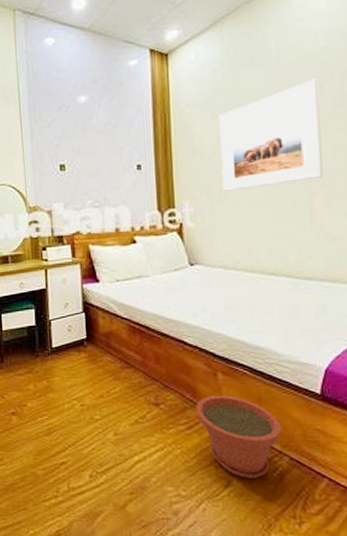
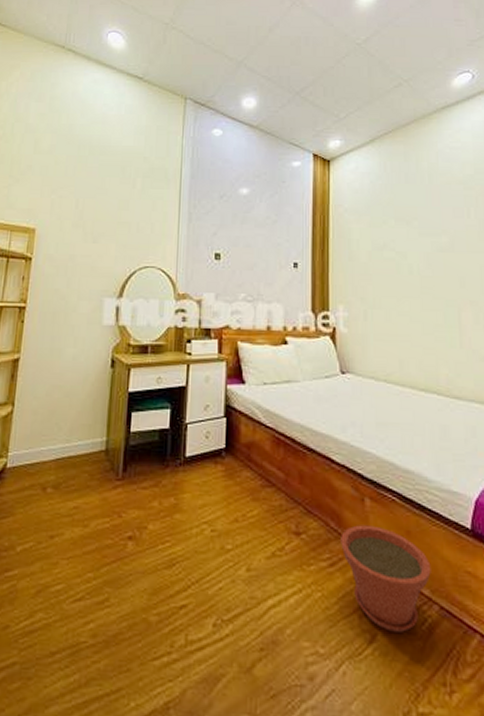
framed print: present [219,78,323,192] -> none [375,202,471,300]

